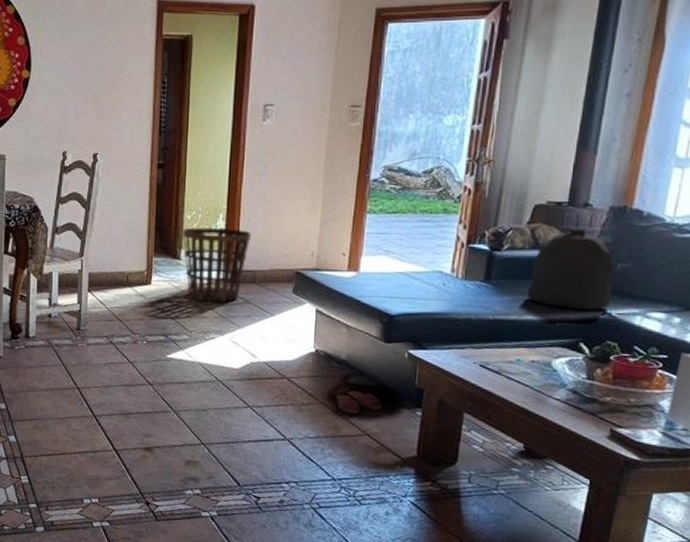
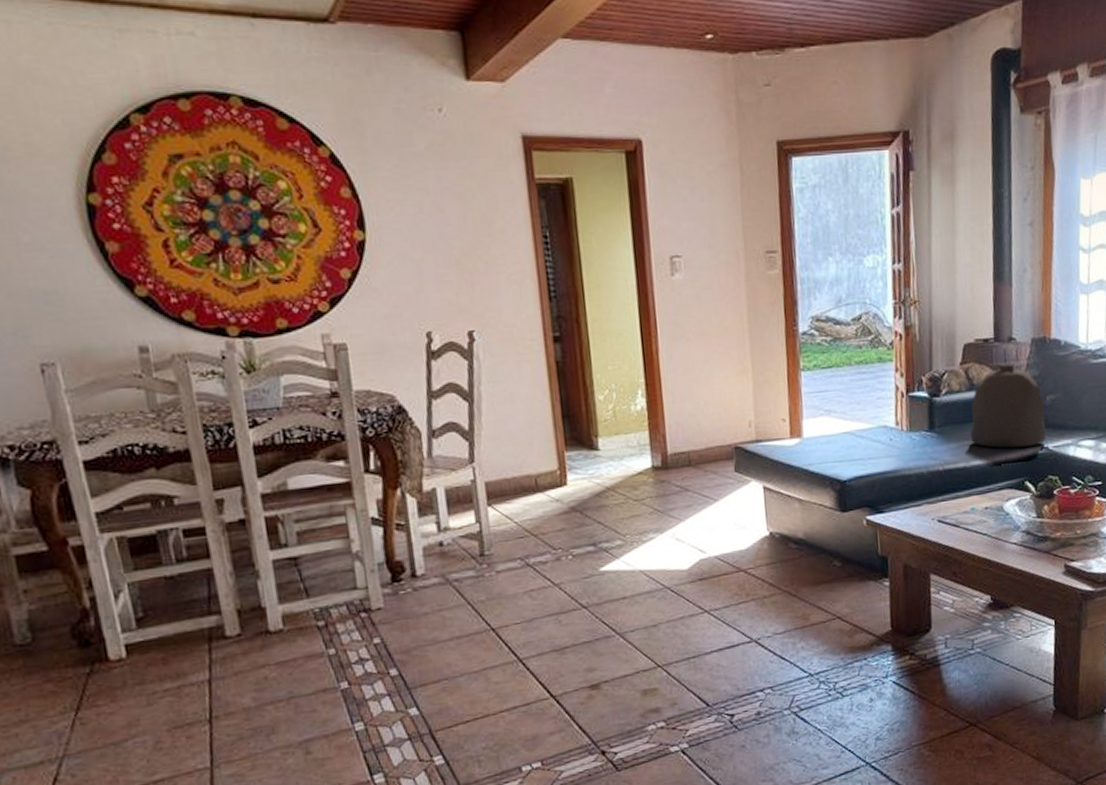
basket: present [182,227,251,303] -> none [595,405,678,496]
slippers: present [336,390,383,415] -> none [799,571,849,599]

